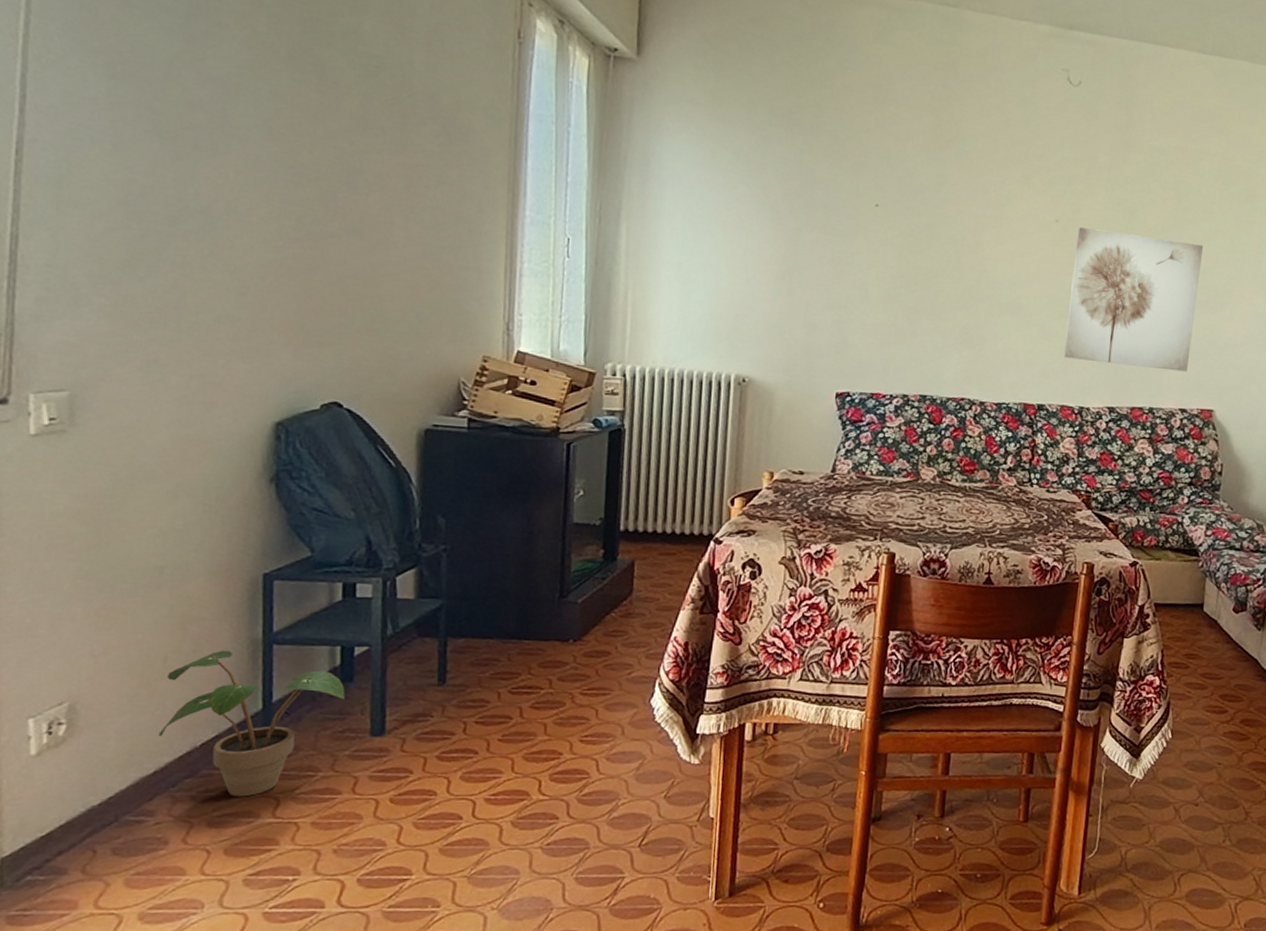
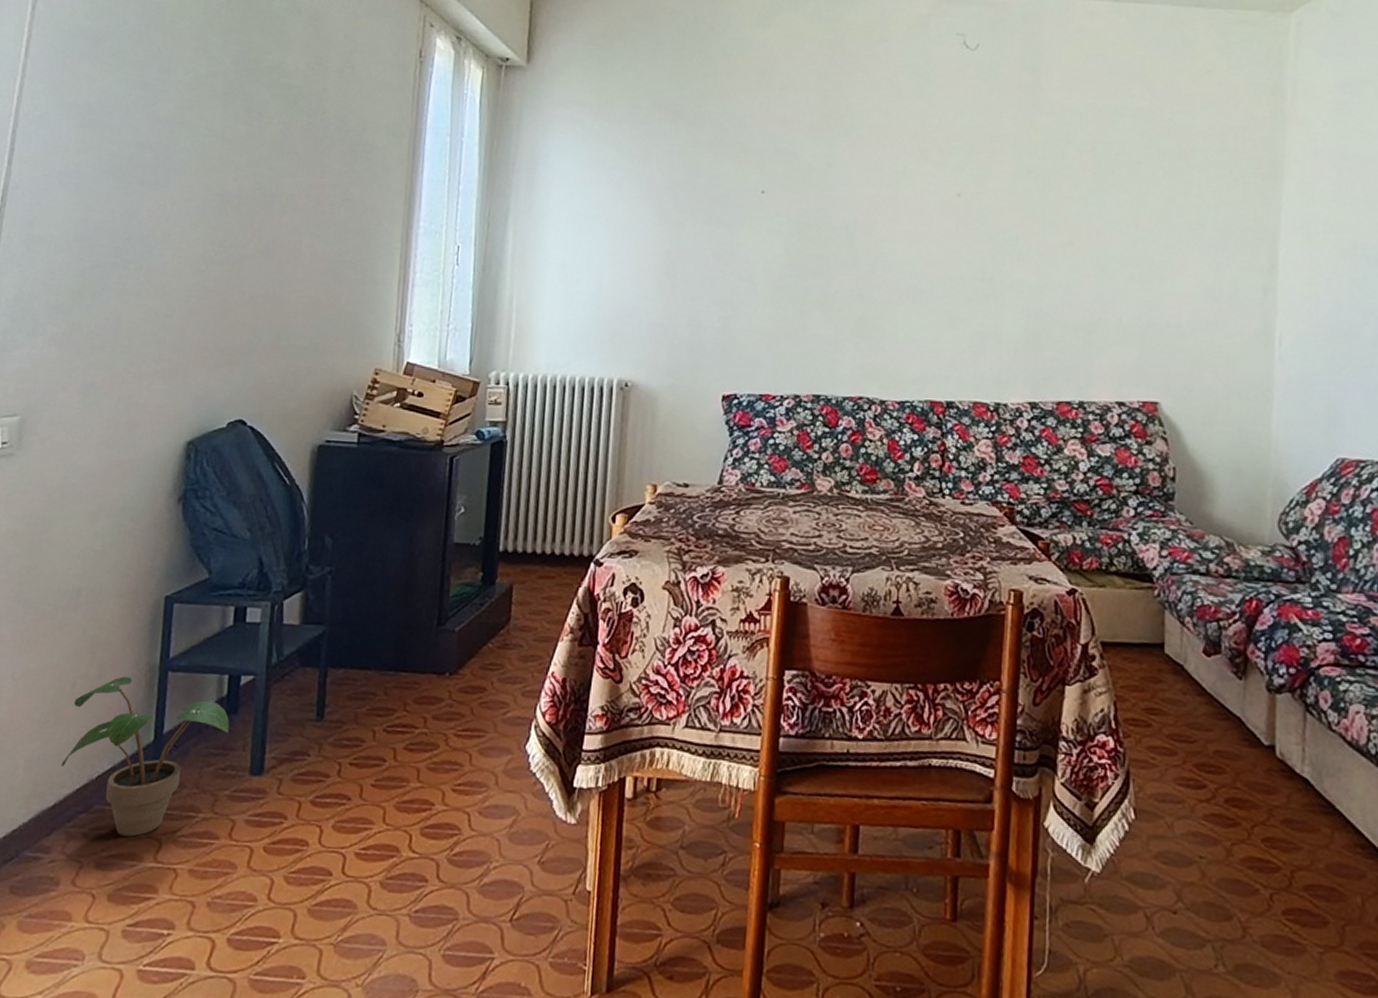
wall art: present [1064,227,1203,372] -> none [974,200,1131,358]

